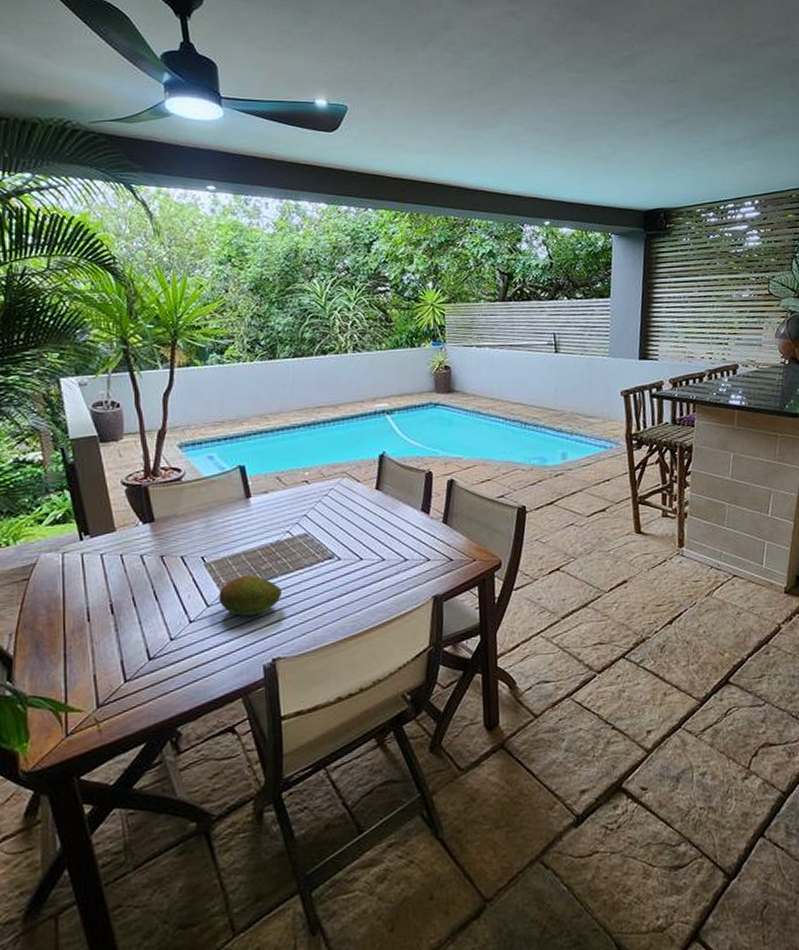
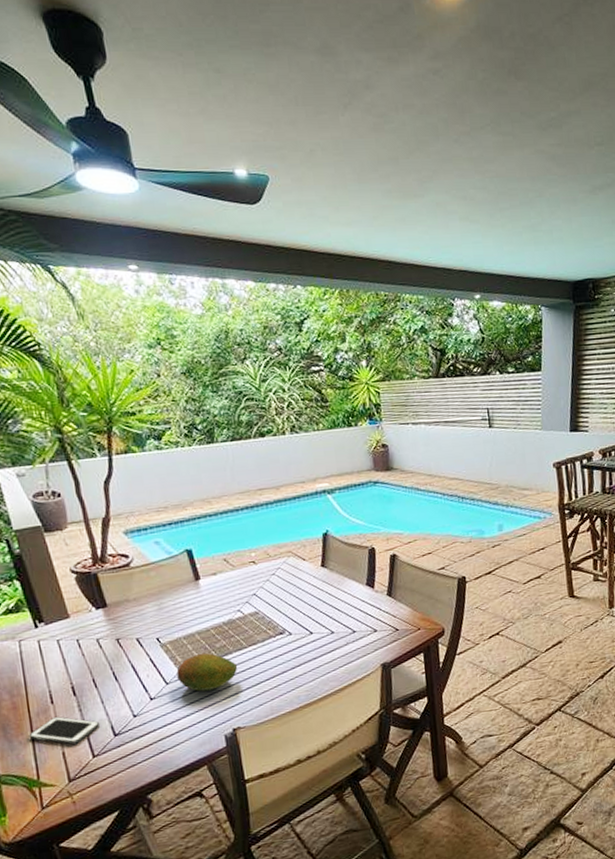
cell phone: none [61,636,136,667] -> present [28,716,101,745]

